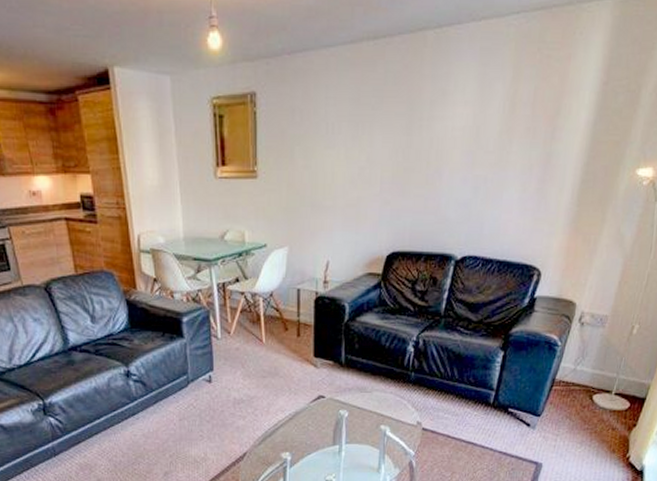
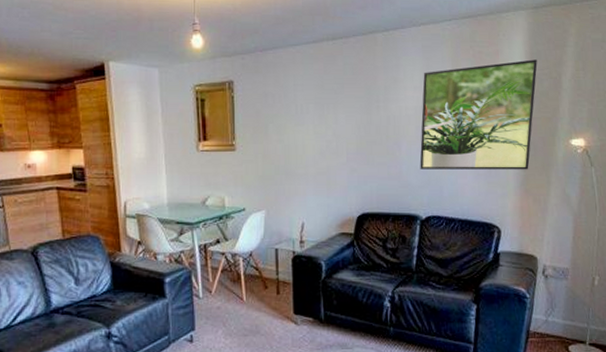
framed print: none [461,66,616,205] -> present [420,59,538,170]

